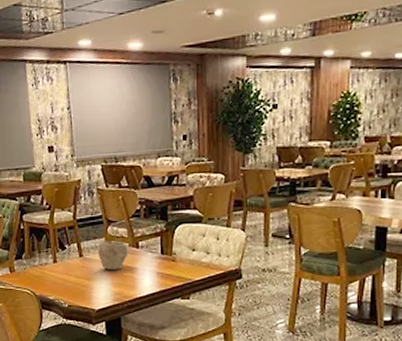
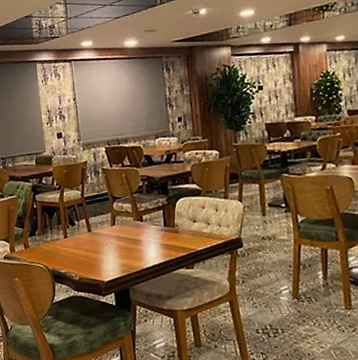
bowl: present [98,241,128,271] -> none [105,216,133,244]

